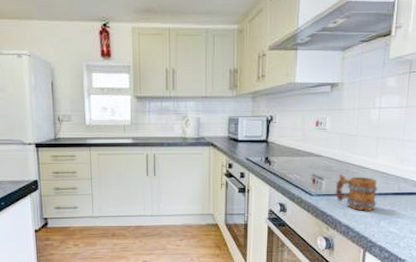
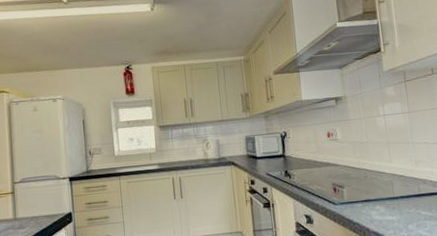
mug: present [335,174,378,211] -> none [356,181,401,216]

